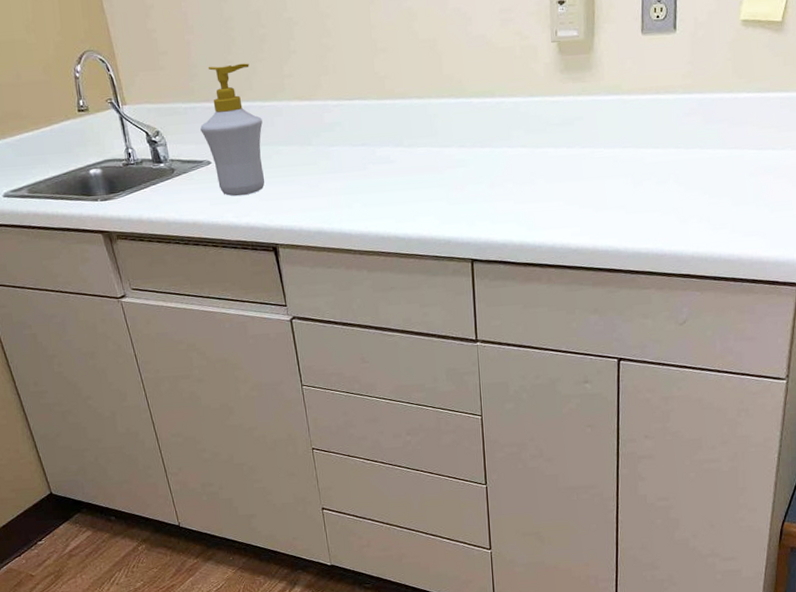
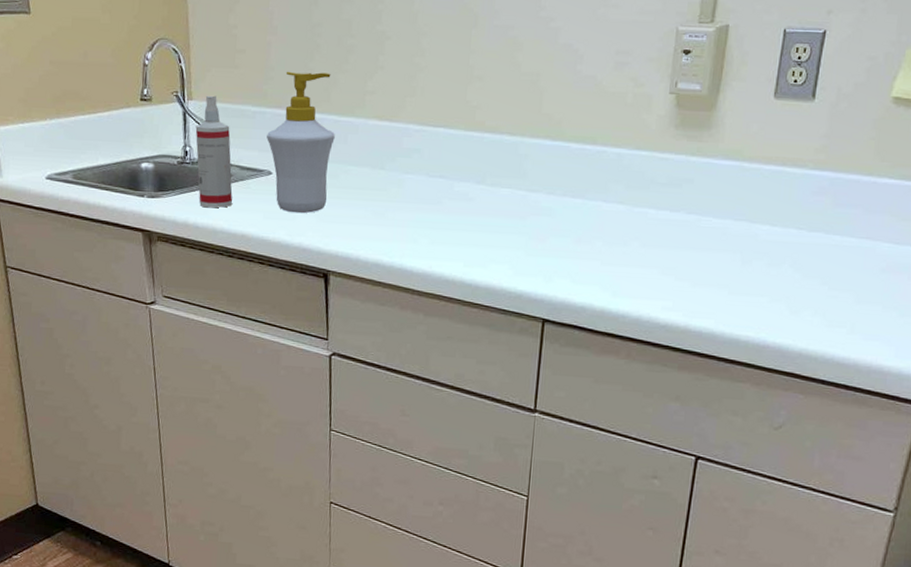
spray bottle: none [133,98,180,203] -> present [195,95,233,208]

